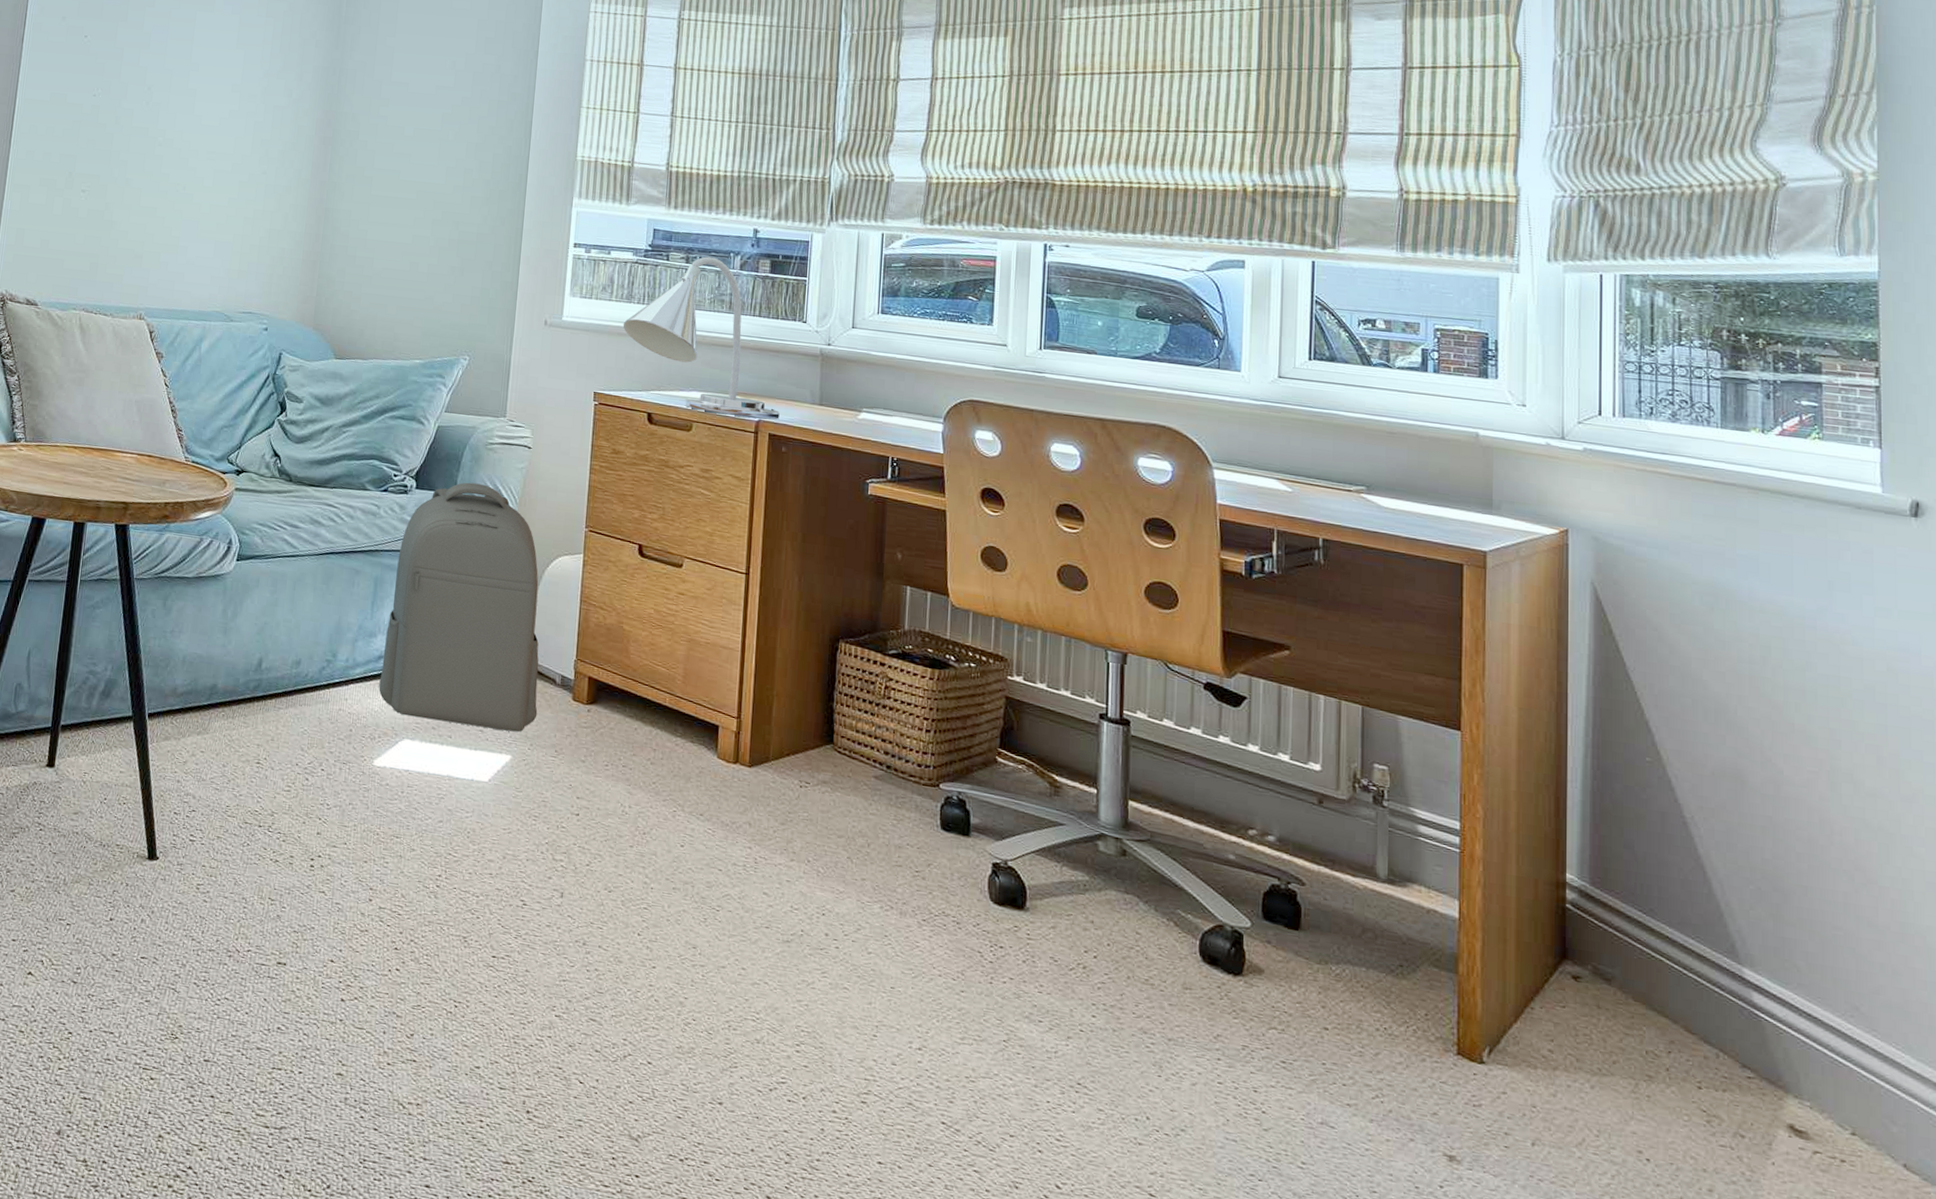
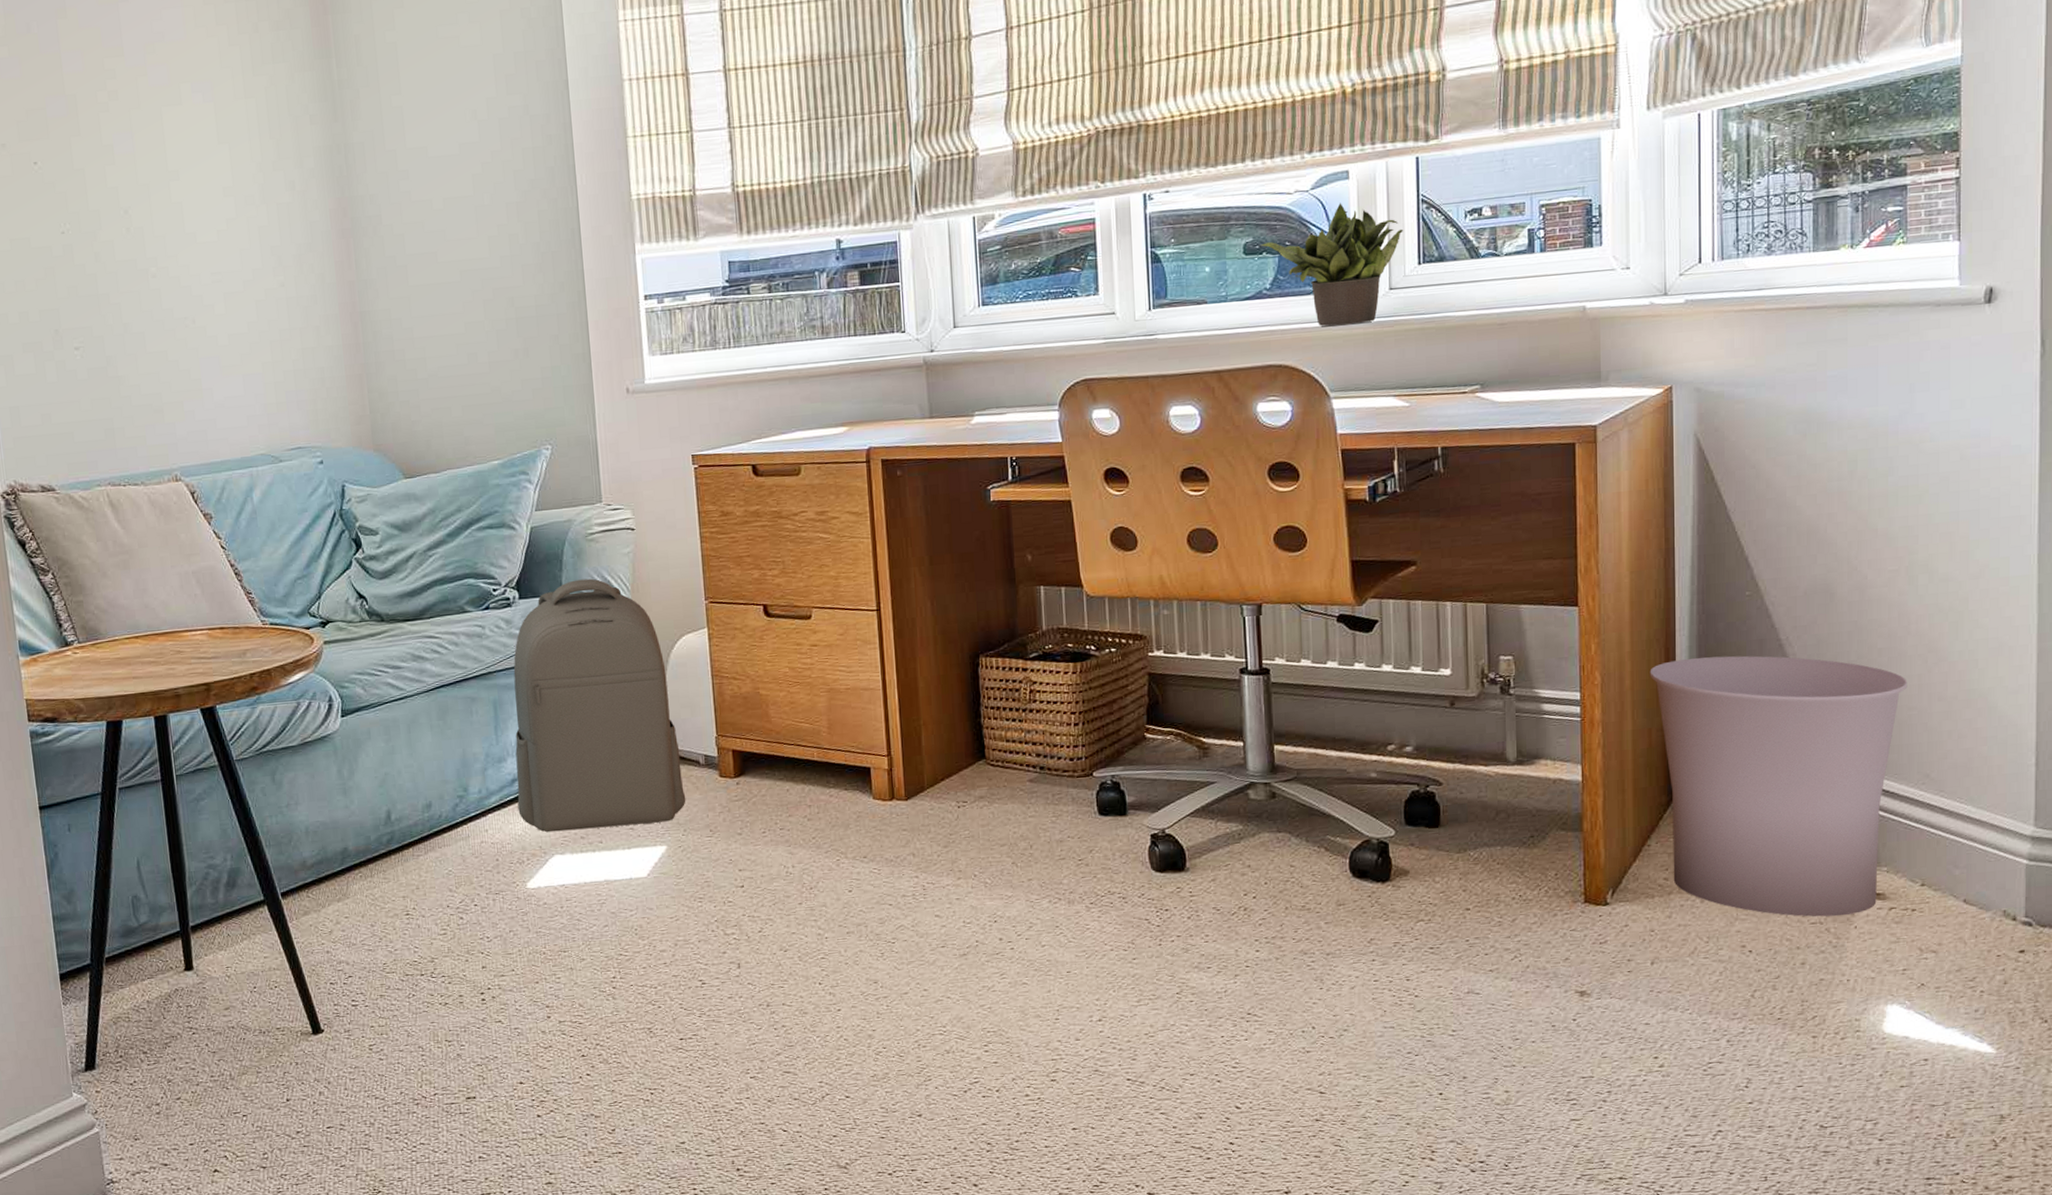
table lamp: present [623,256,780,420] -> none [711,280,890,451]
potted plant: none [1152,288,1296,404] -> present [1259,203,1404,327]
waste bin: none [1537,811,1831,1148] -> present [1650,655,1908,917]

